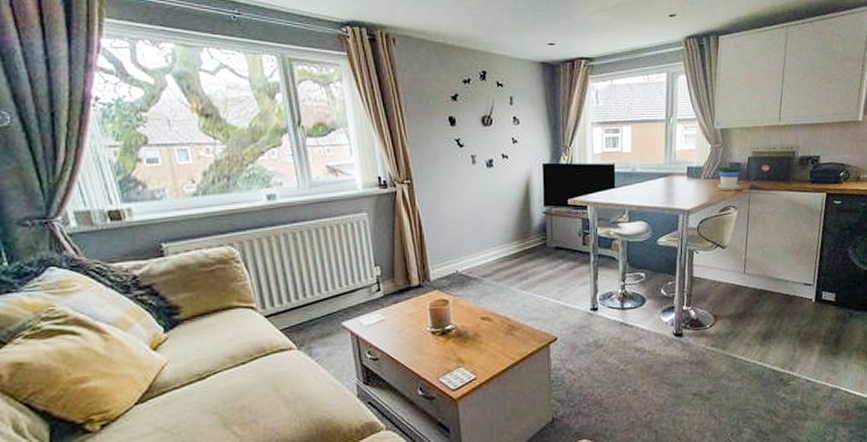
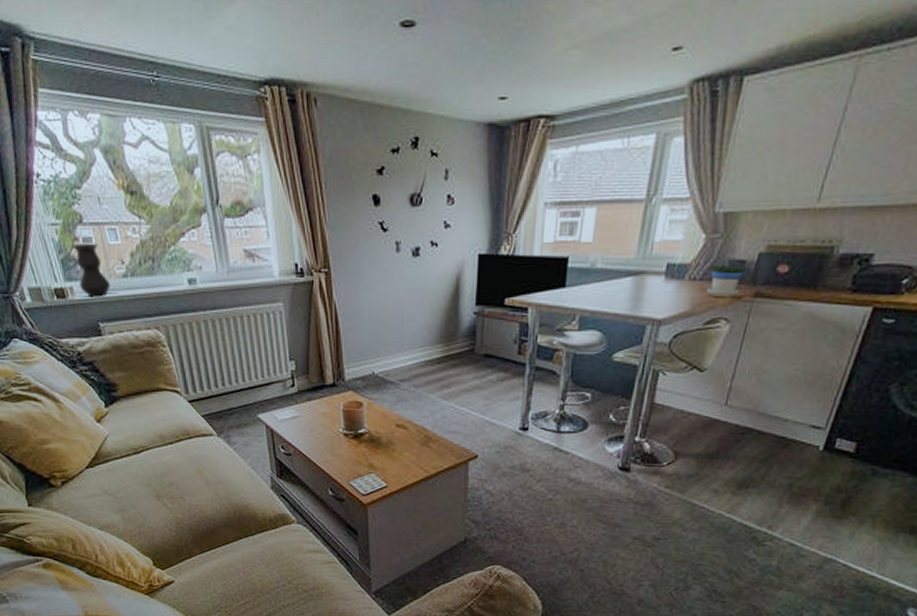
vase: none [133,164,177,219] -> present [71,243,110,299]

